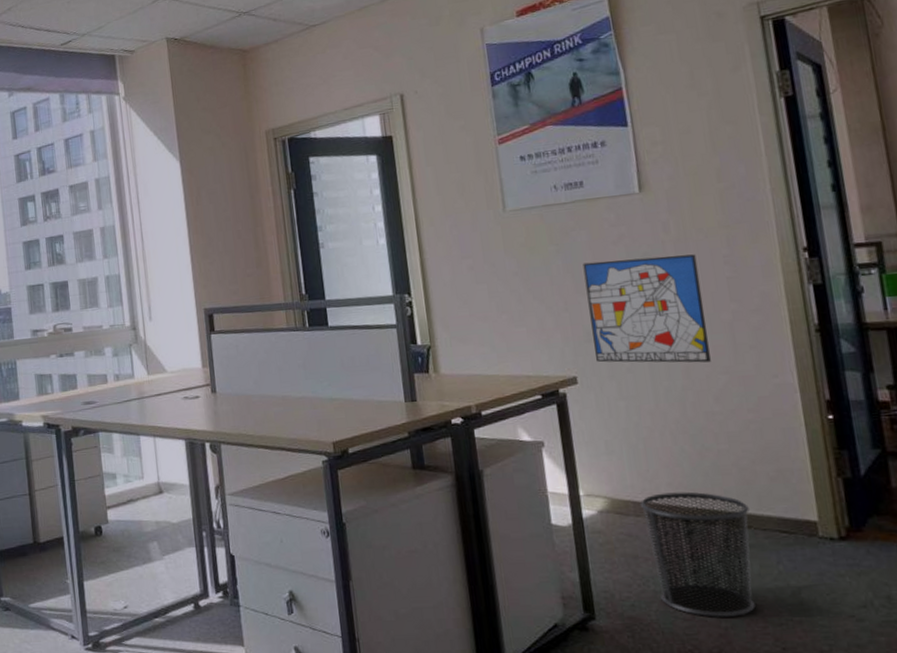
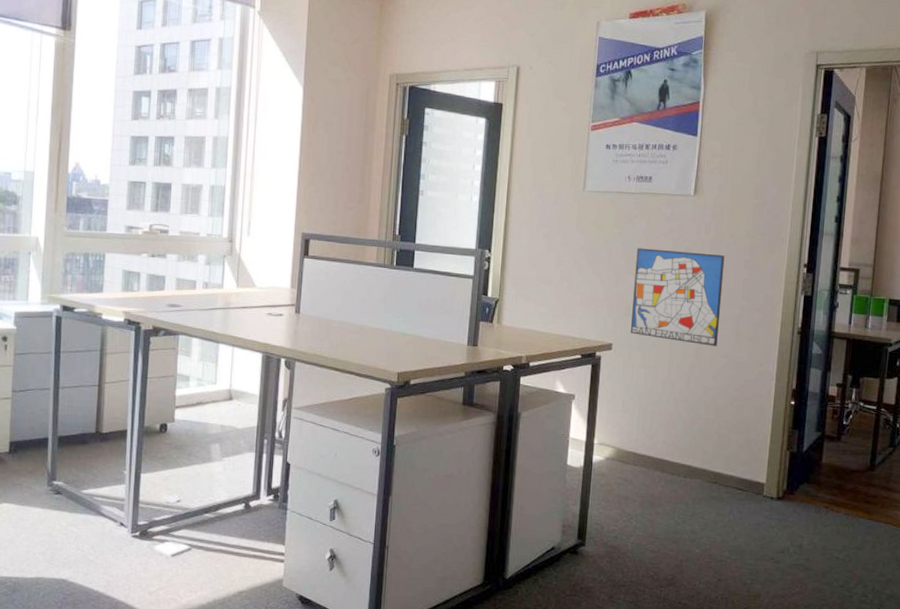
waste bin: present [639,491,755,617] -> none [638,448,719,552]

